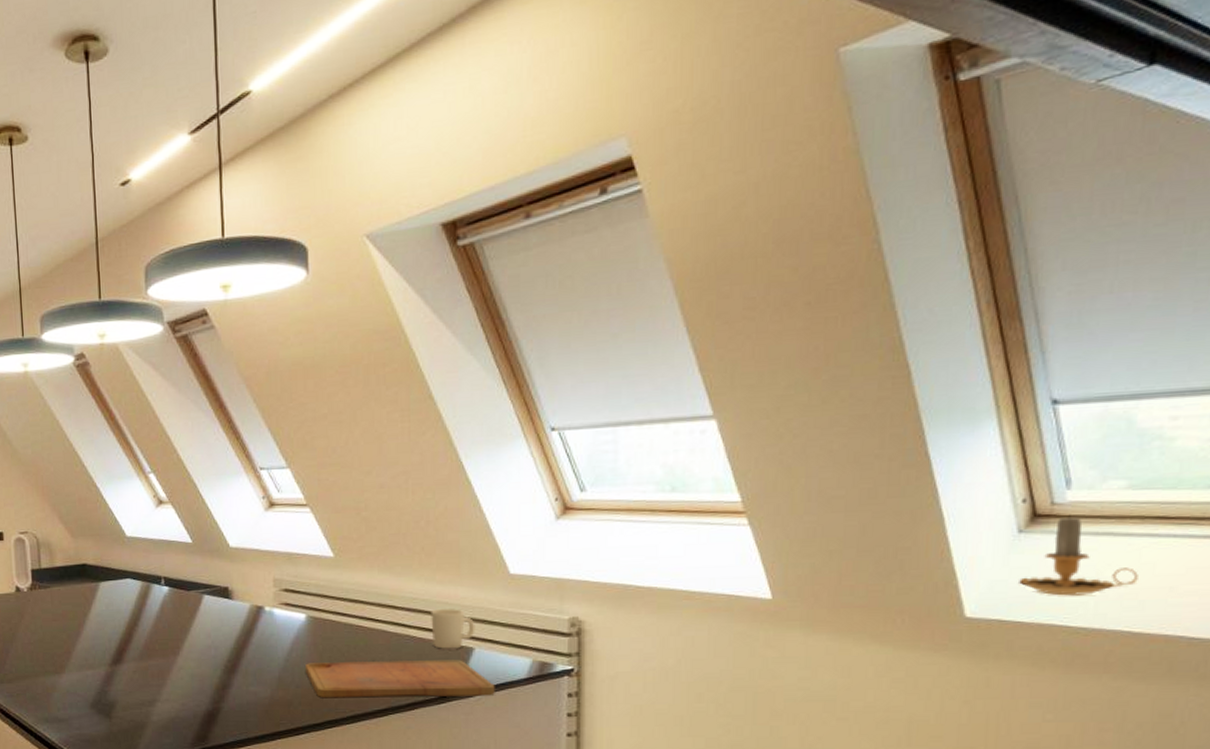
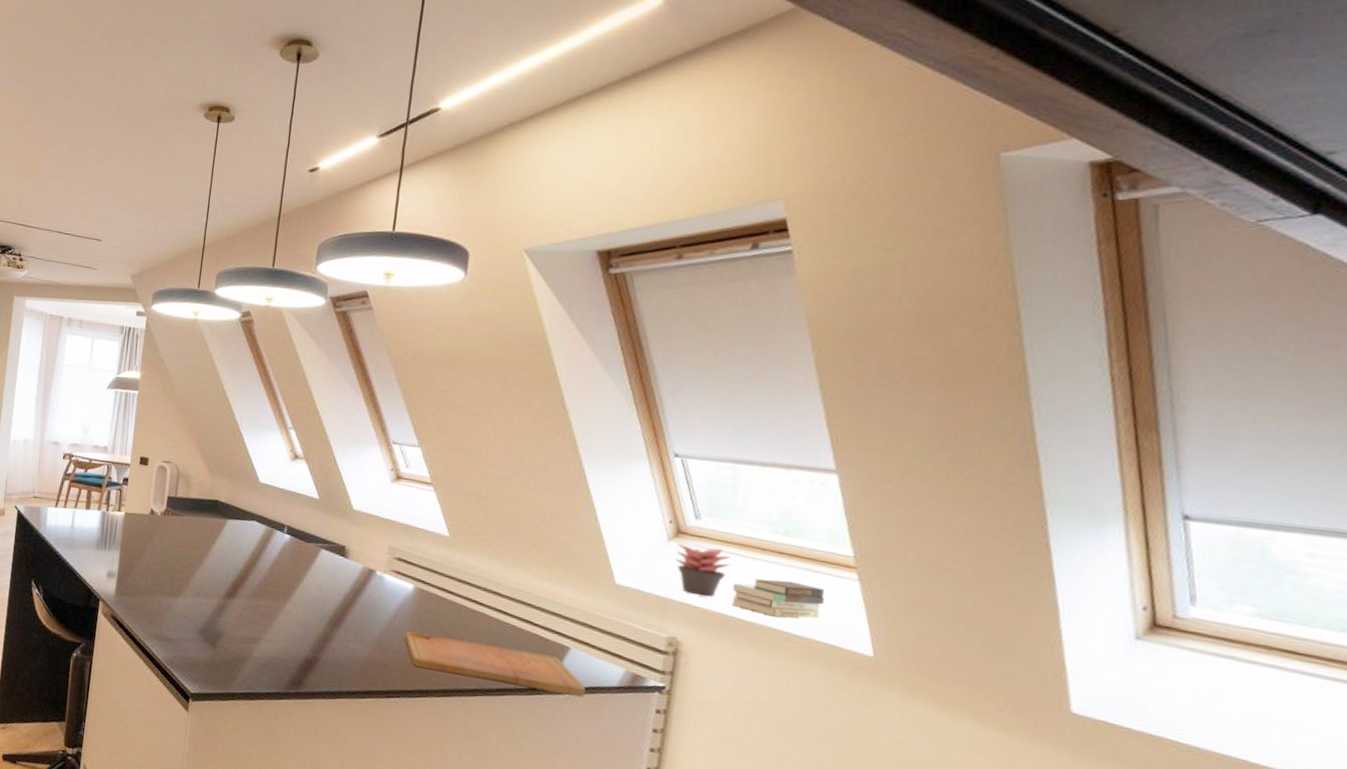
mug: present [431,609,475,650] -> none [531,603,575,646]
succulent plant: none [567,518,620,569] -> present [676,543,730,596]
books: none [627,538,718,578] -> present [731,579,824,619]
candle: present [1019,514,1138,596] -> none [1131,630,1260,715]

